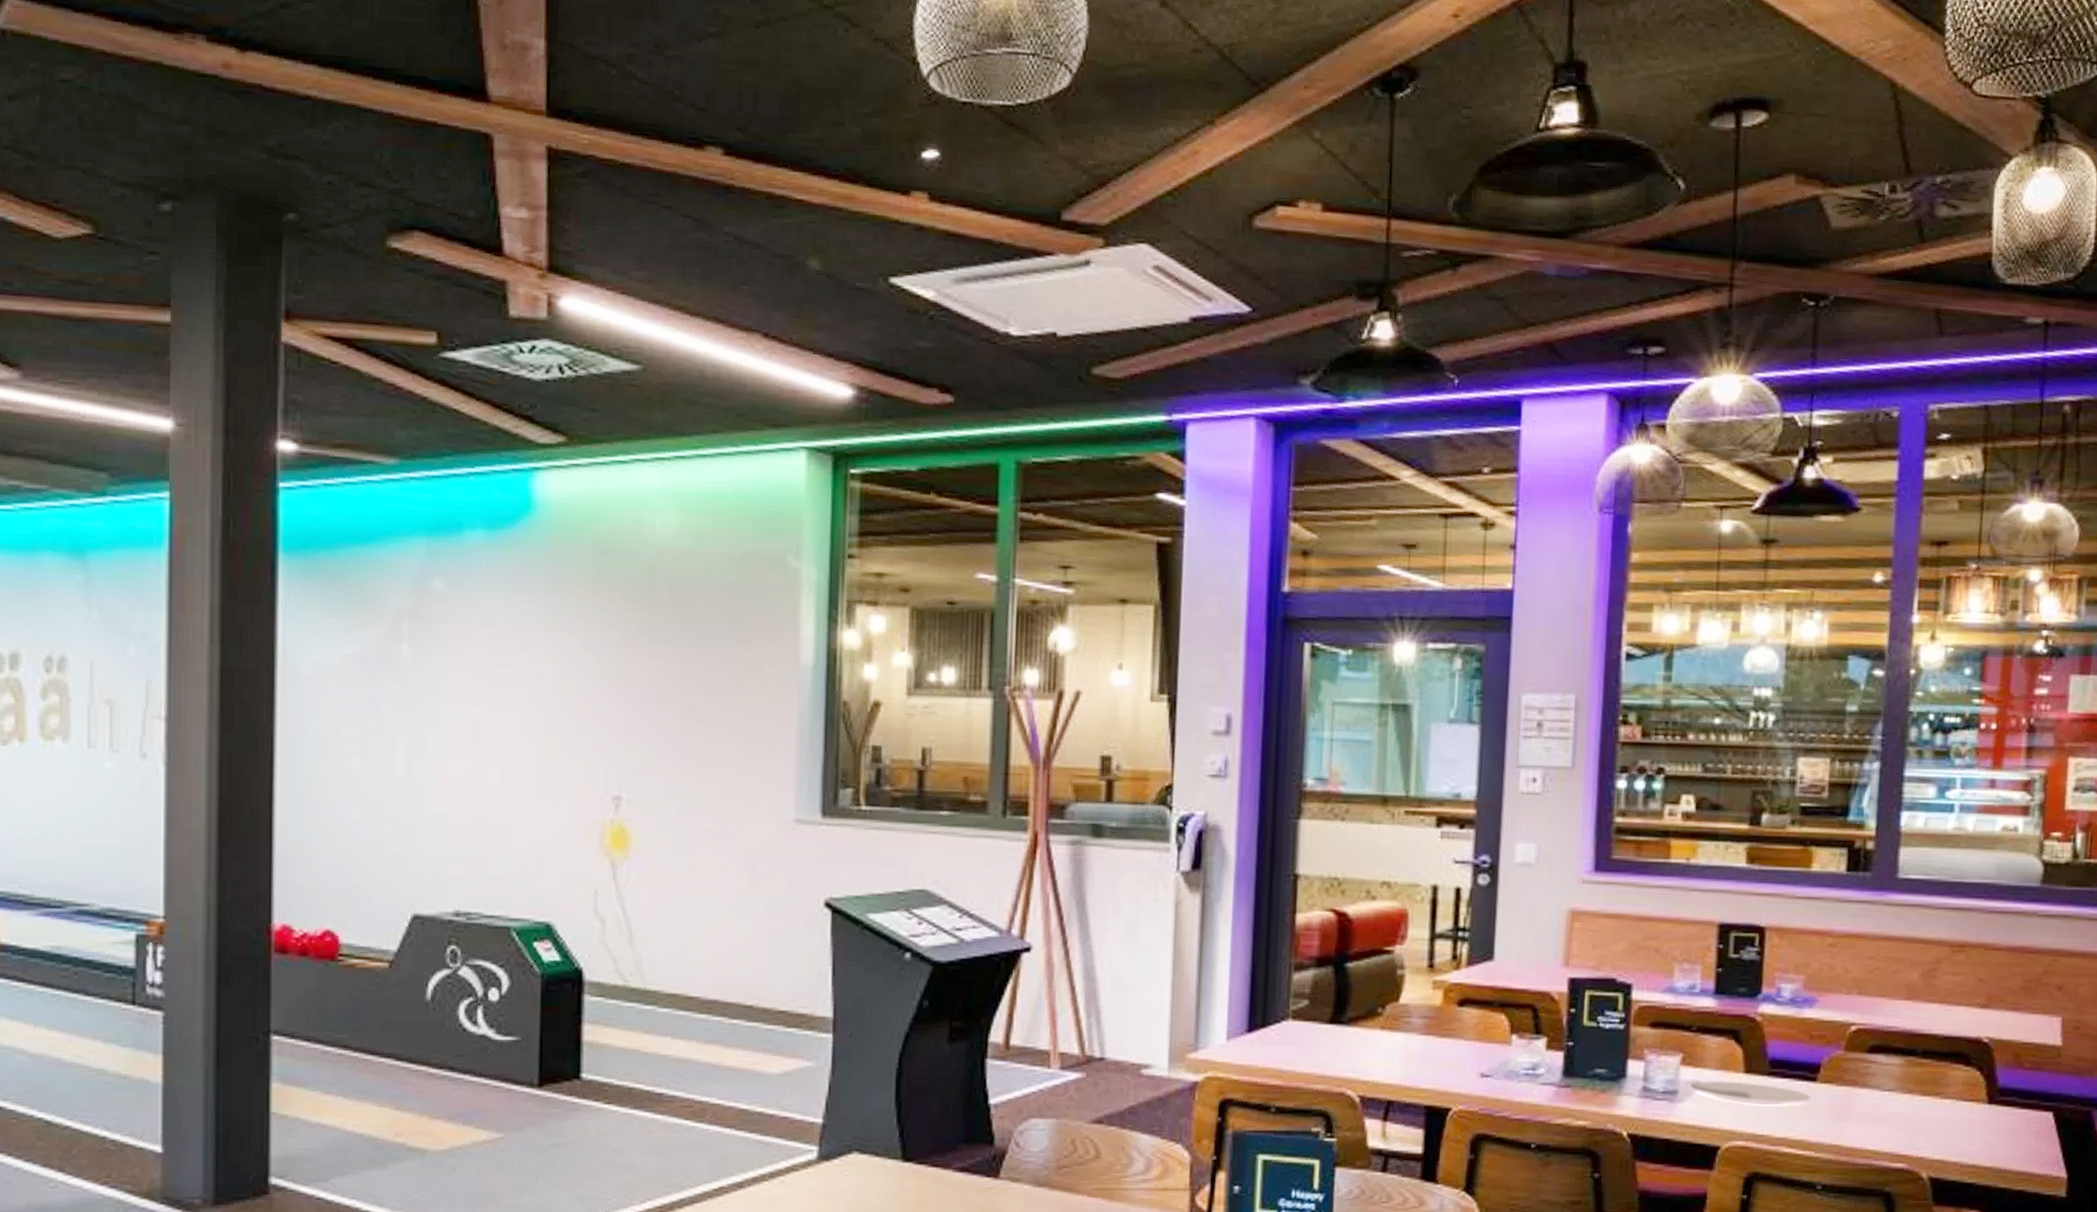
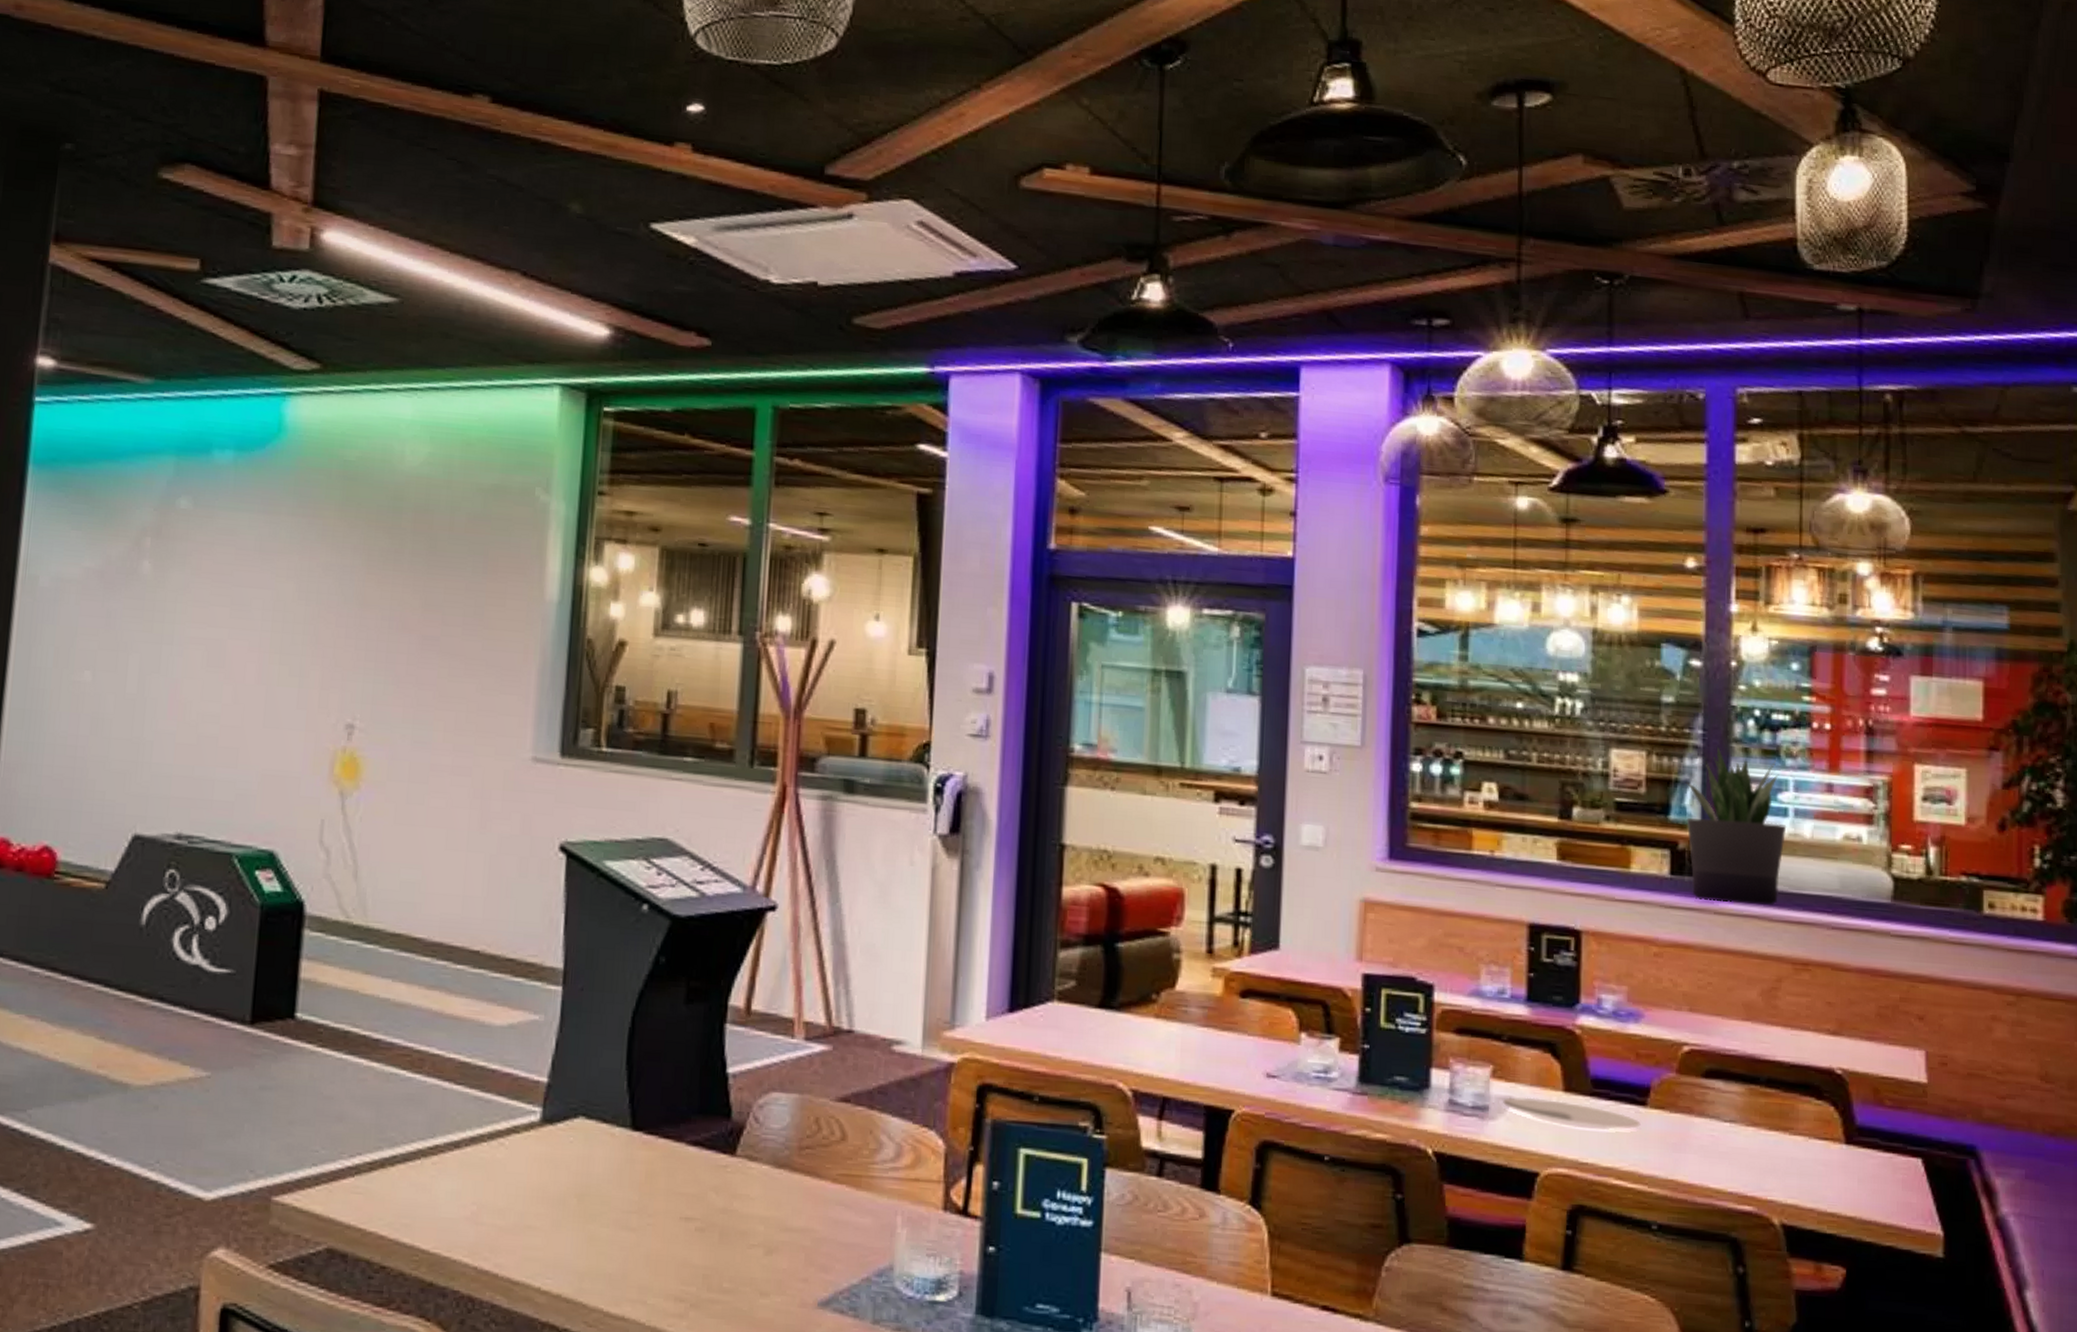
planter: none [1863,750,1952,894] -> present [1686,746,1787,905]

